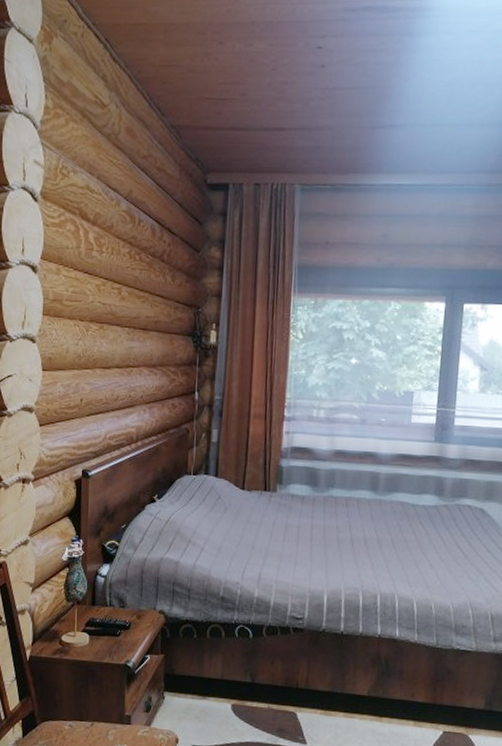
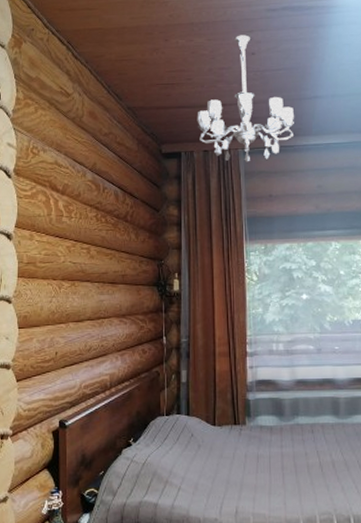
chandelier: none [249,41,364,201] -> present [197,35,294,162]

